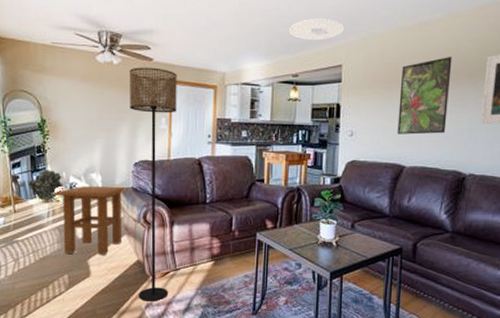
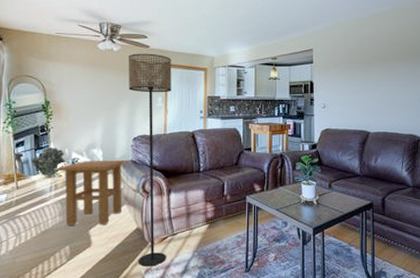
ceiling light: present [289,19,345,41] -> none [267,12,313,29]
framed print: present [397,57,452,135] -> none [361,41,401,105]

